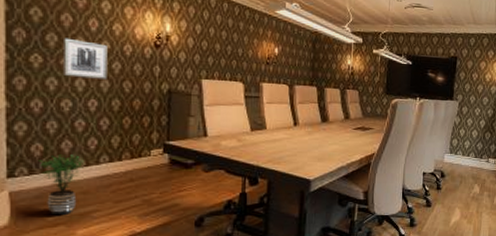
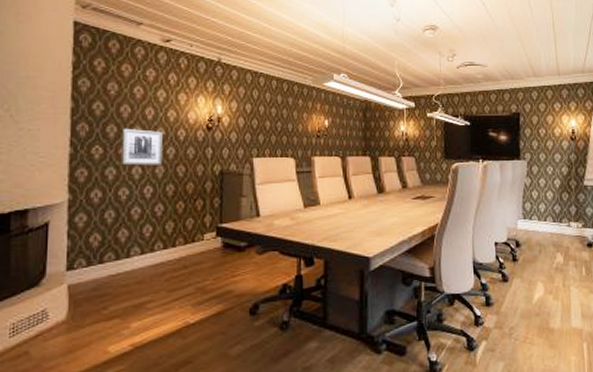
potted plant: present [38,154,89,216] -> none [96,243,143,309]

